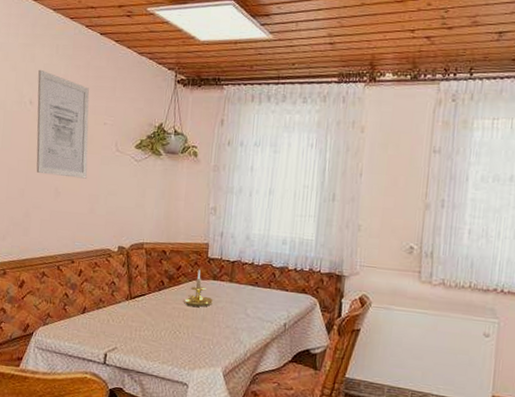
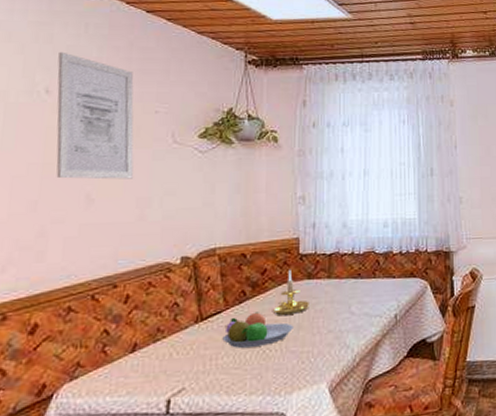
fruit bowl: none [145,300,199,328] -> present [222,312,293,348]

